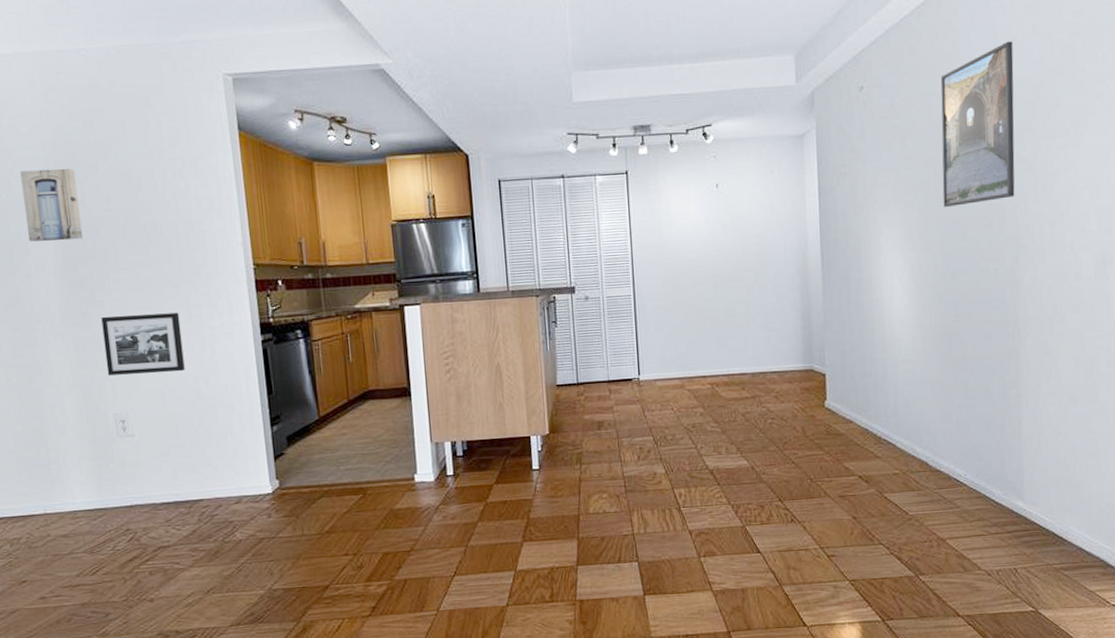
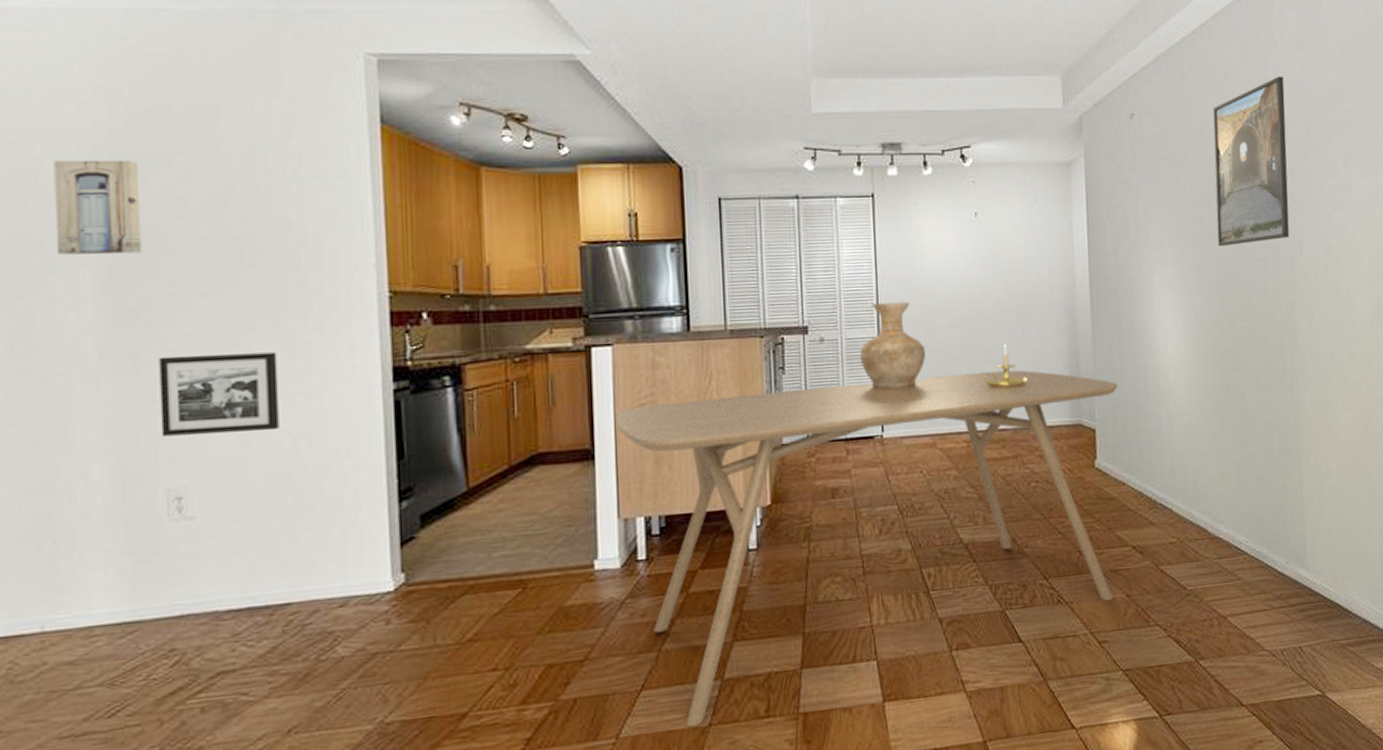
dining table: none [426,322,846,605] -> present [617,370,1118,726]
vase: none [618,264,675,340] -> present [859,302,926,390]
candle holder: none [722,300,764,339] -> present [981,344,1027,389]

